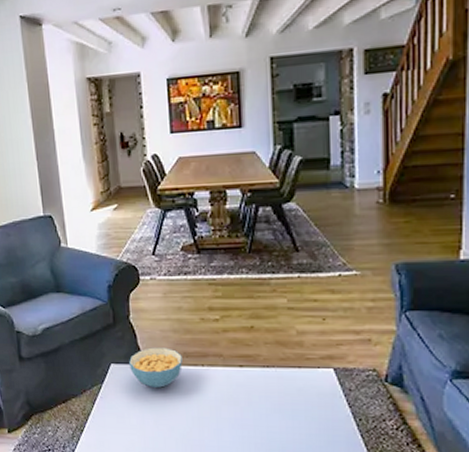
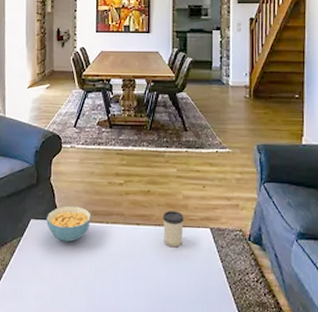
cup: none [271,349,299,392] -> present [162,211,184,248]

